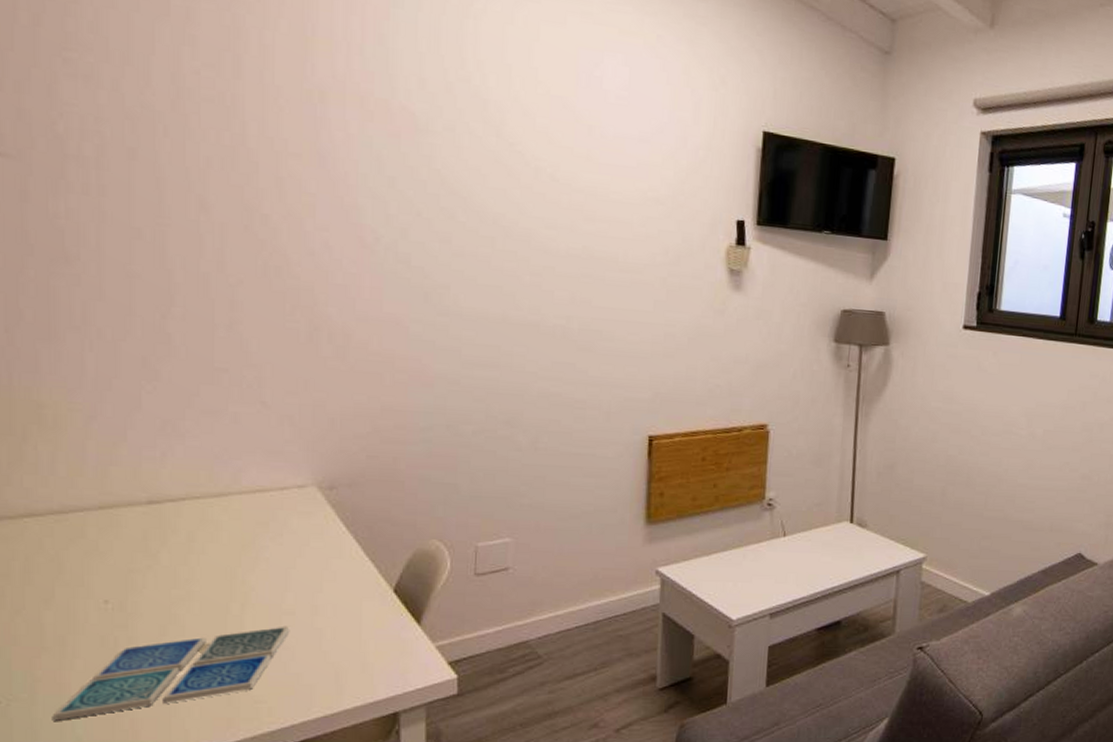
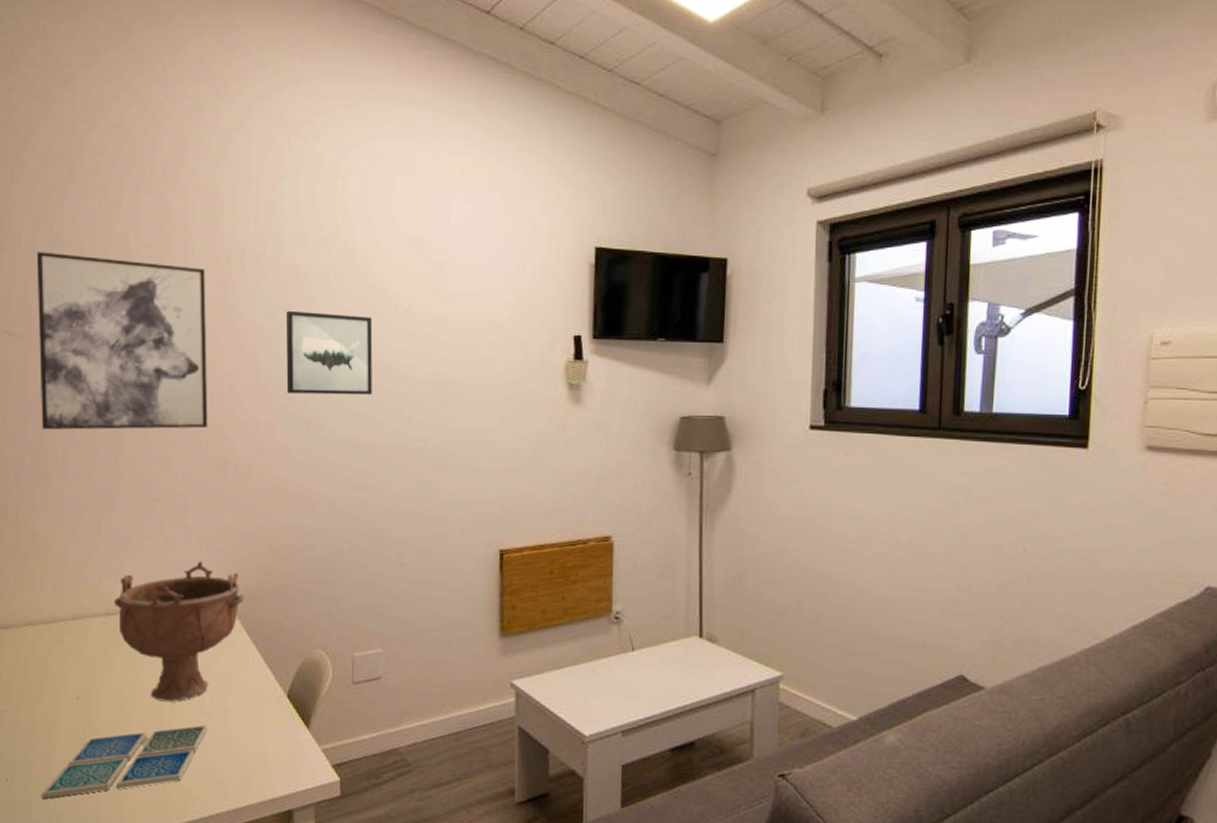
wall art: none [38,51,294,289] -> present [36,251,208,430]
decorative bowl: none [158,441,340,602] -> present [113,561,244,702]
wall art: none [398,162,508,265] -> present [285,310,373,395]

